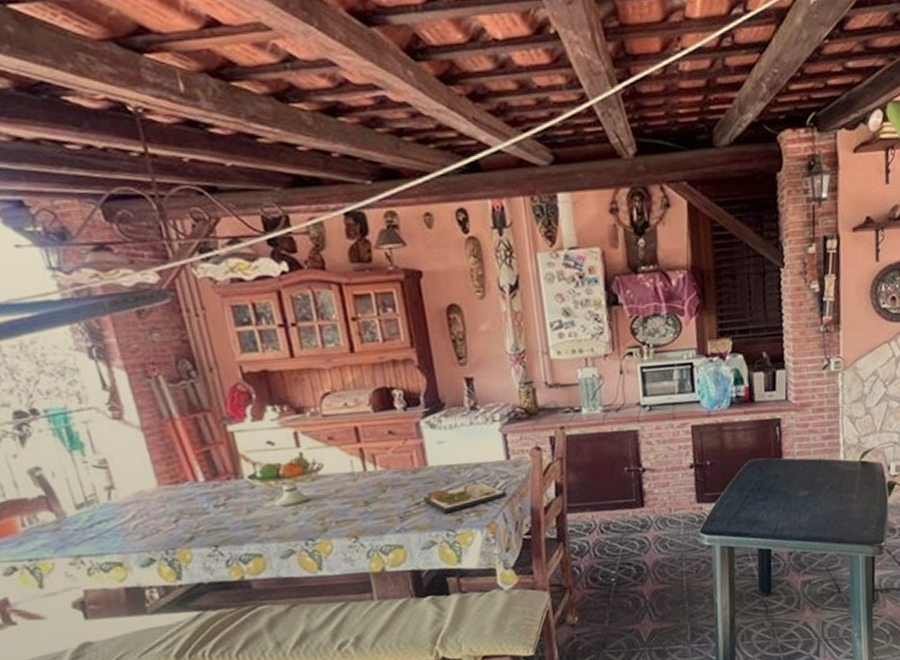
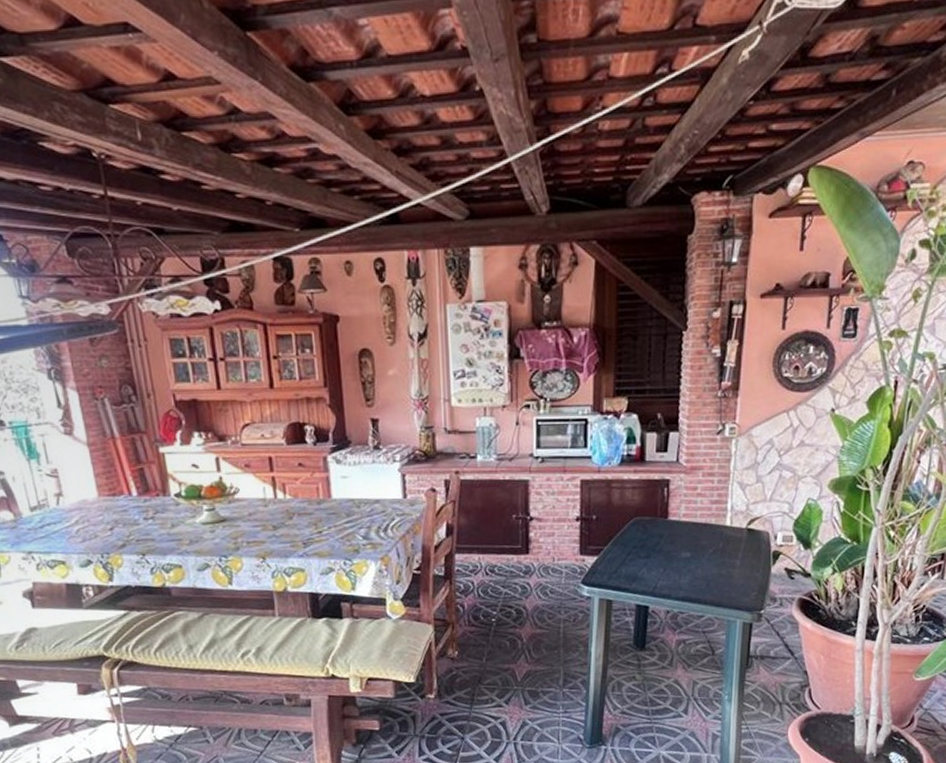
dinner plate: present [423,481,507,514] -> none [326,516,401,544]

